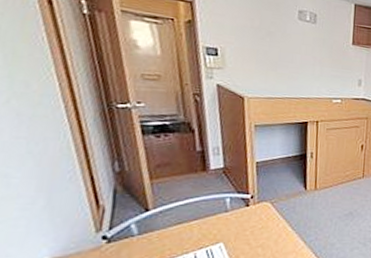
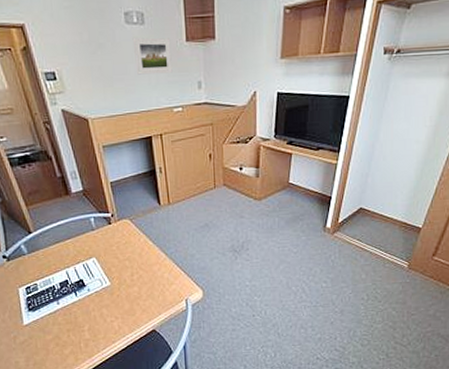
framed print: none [302,32,338,69] -> present [132,37,173,75]

